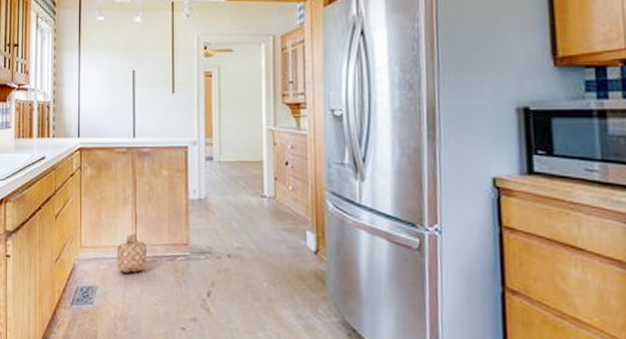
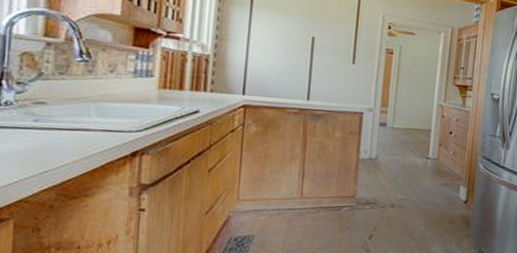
basket: present [116,233,148,273] -> none [278,187,313,222]

